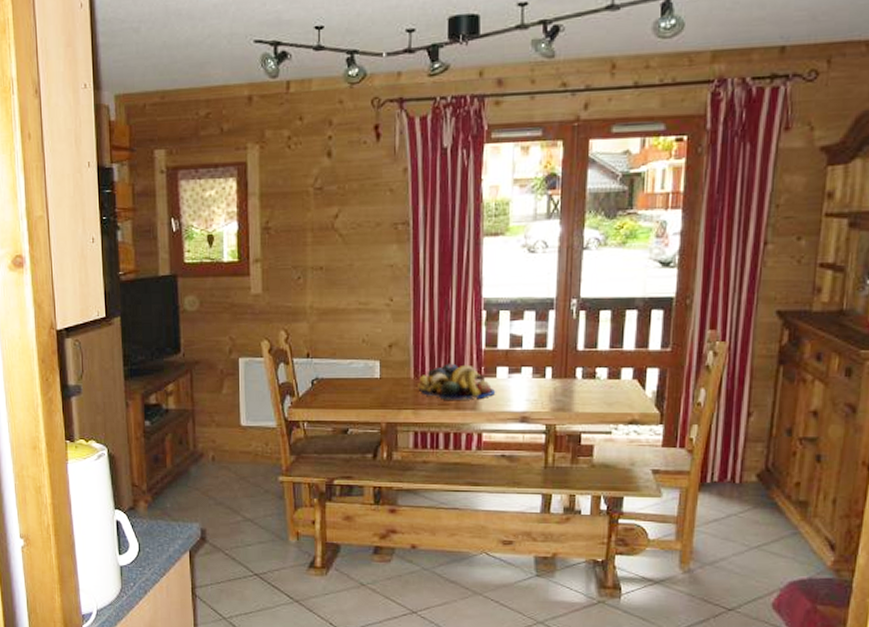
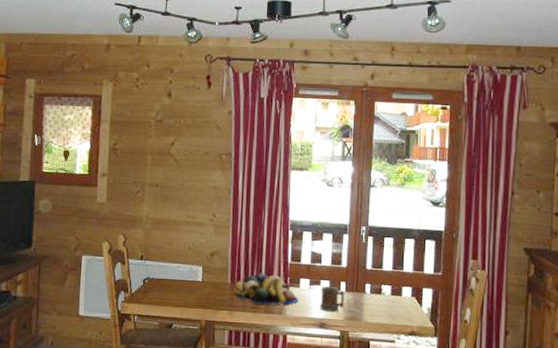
mug: none [521,374,552,403] -> present [320,286,345,312]

